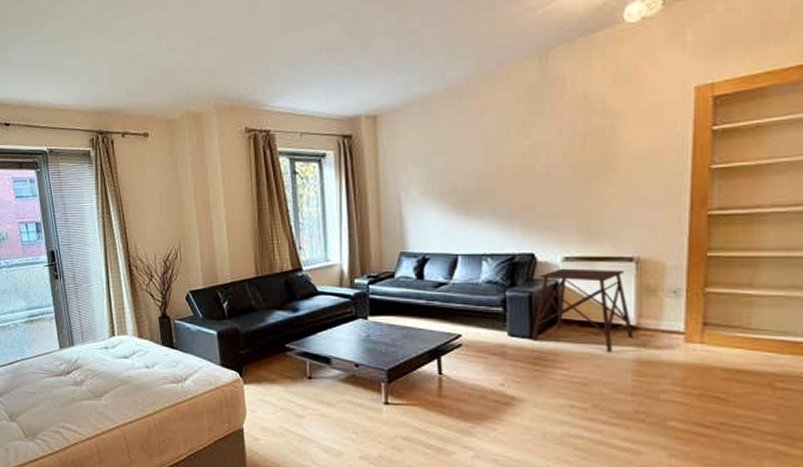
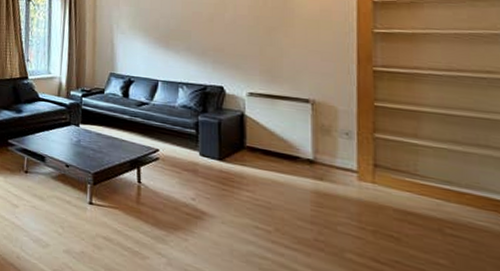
side table: present [532,268,634,352] -> none [221,101,311,182]

